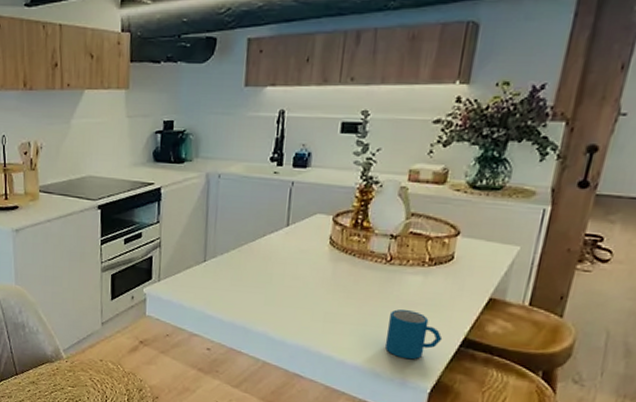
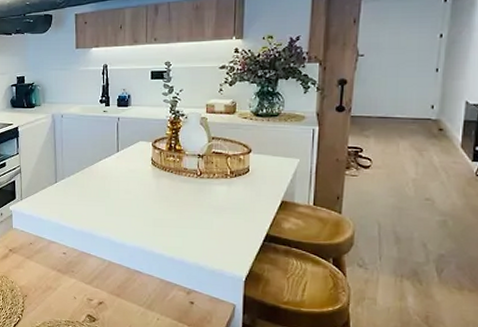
mug: present [384,309,443,360] -> none [204,213,249,254]

